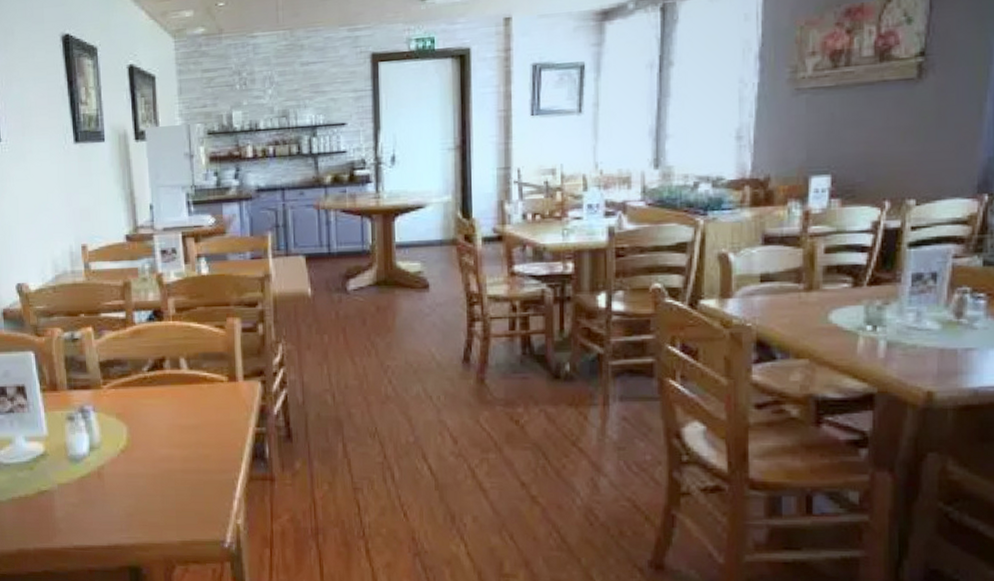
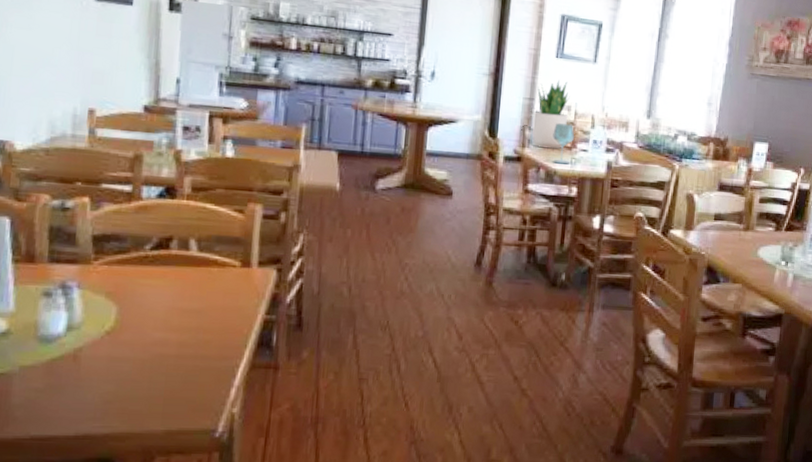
planter: none [511,140,553,222] -> present [532,79,570,149]
wine glass: none [537,190,564,238] -> present [552,123,575,165]

